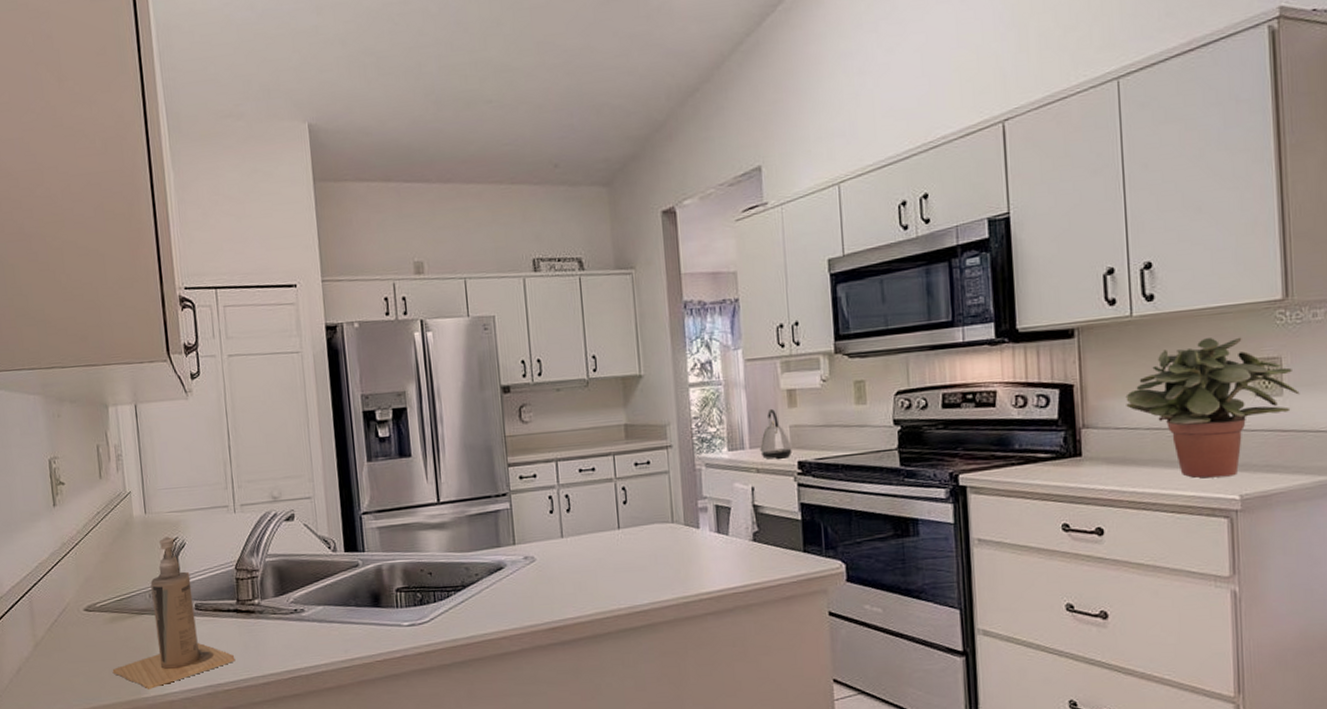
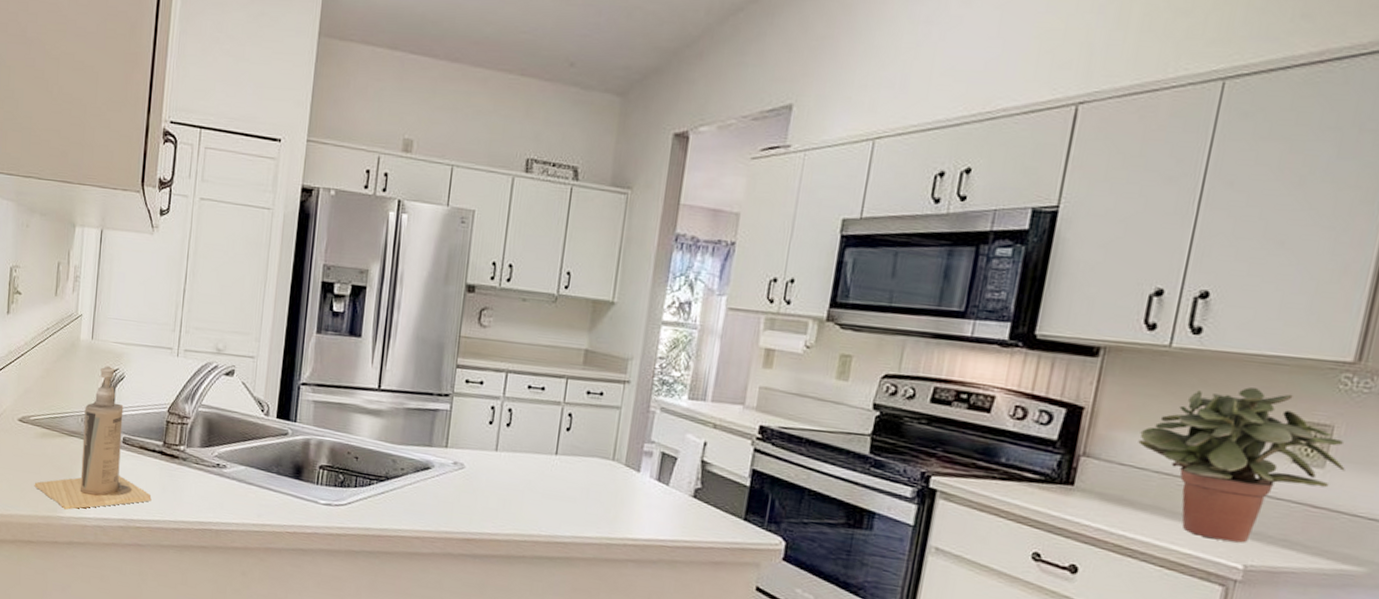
kettle: present [760,408,793,460] -> none [722,364,758,420]

